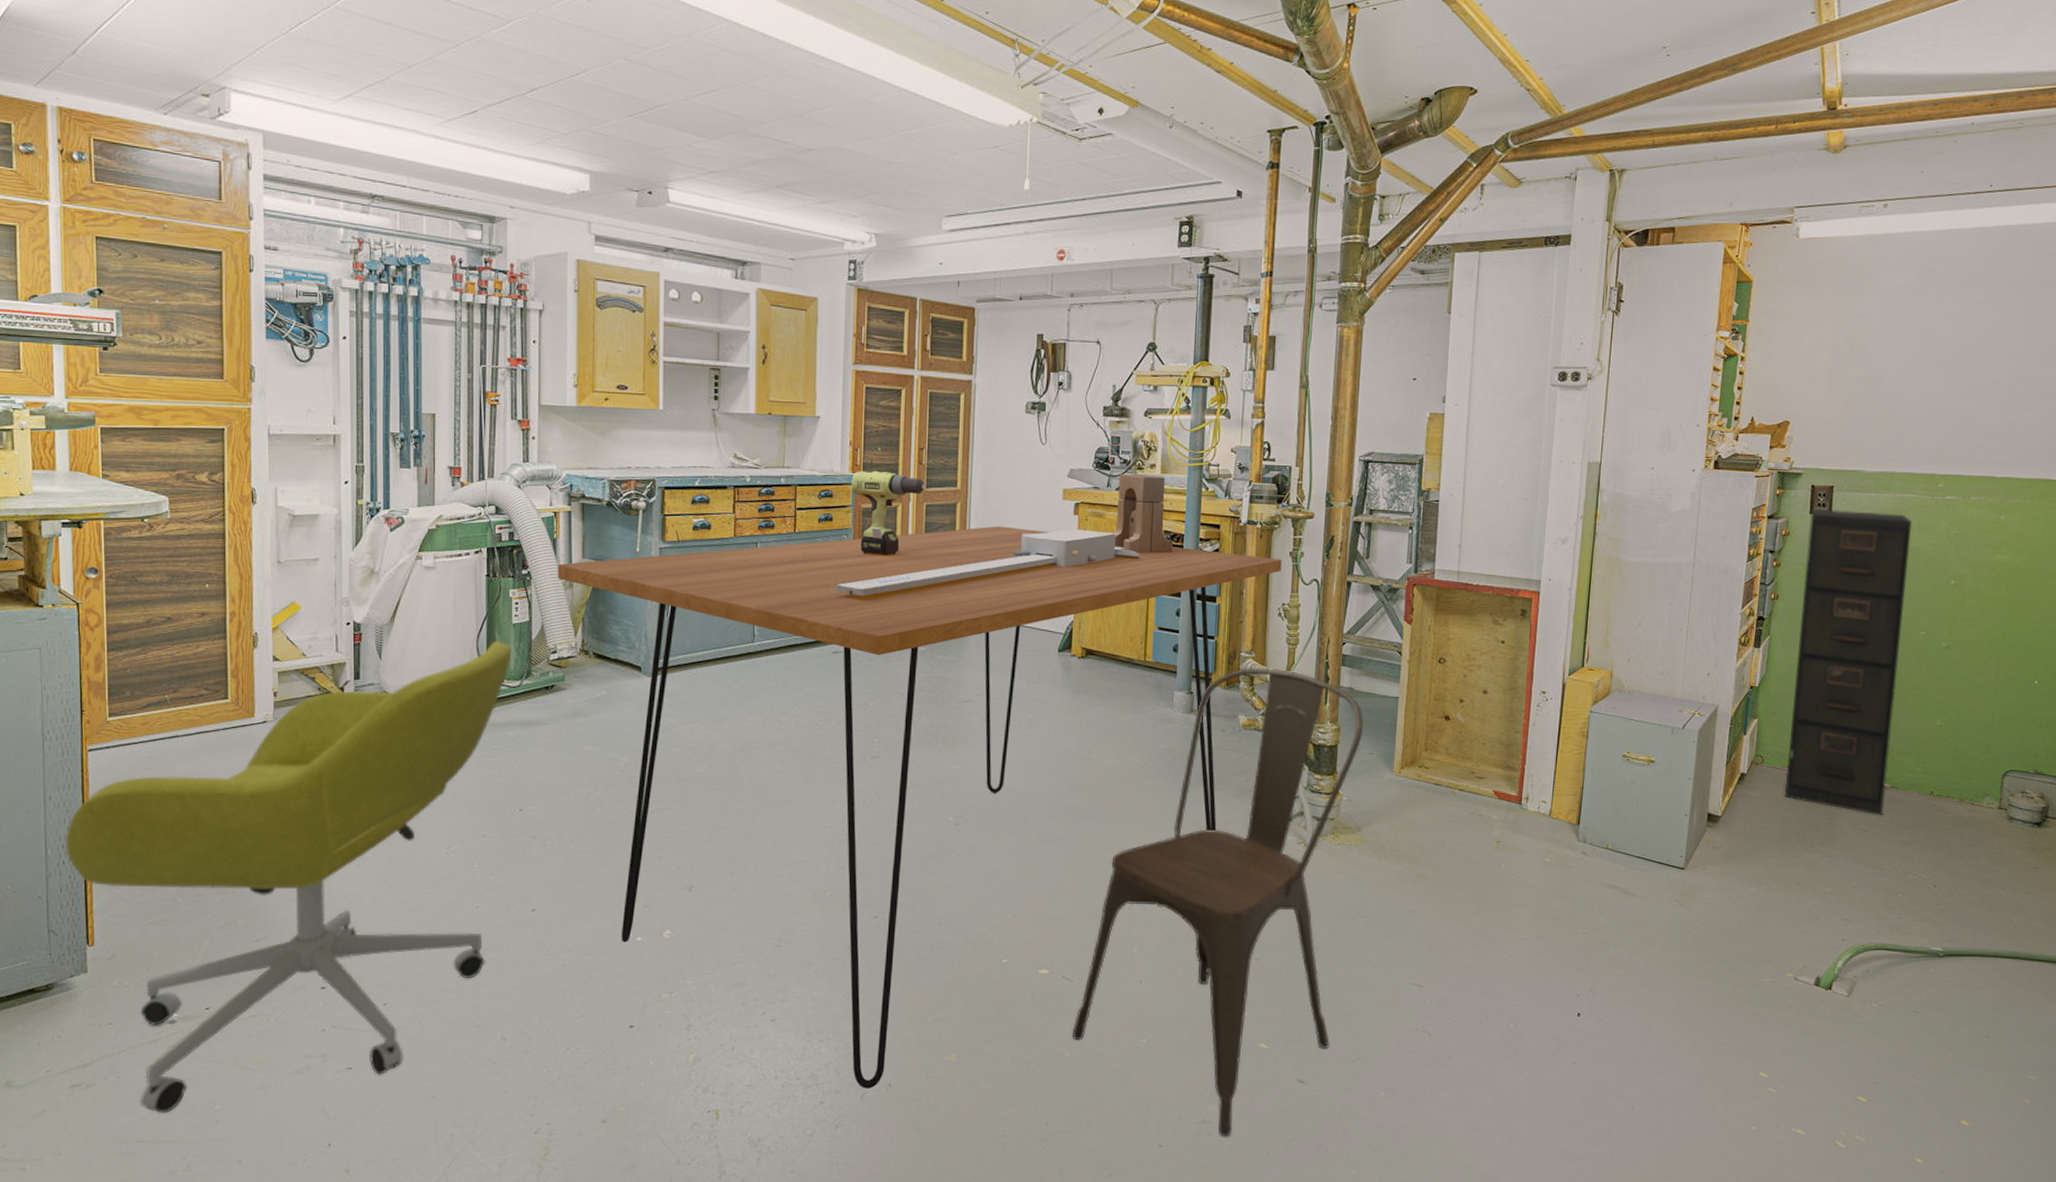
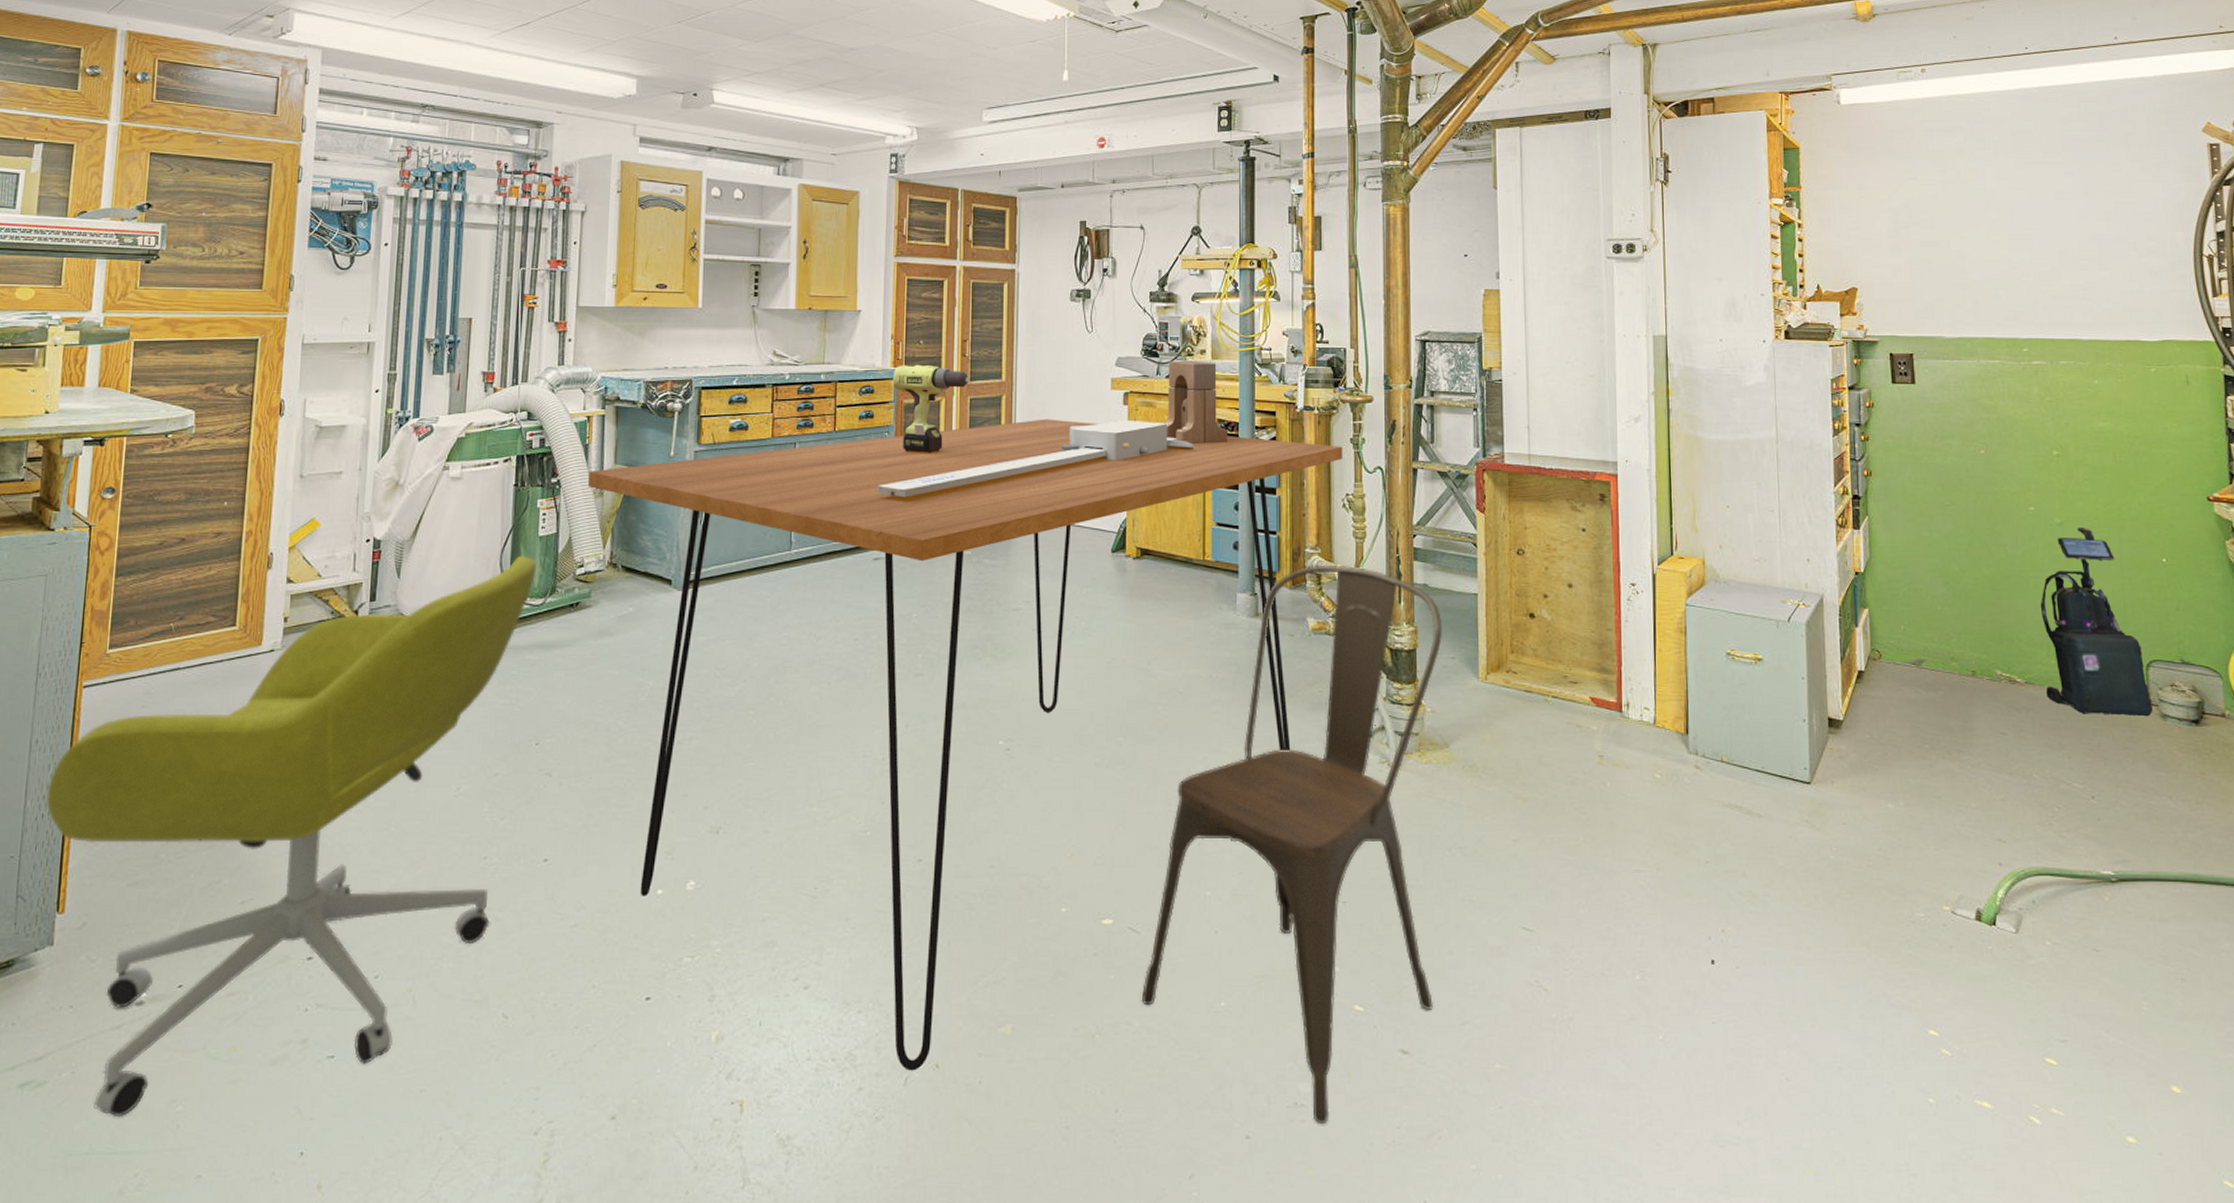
filing cabinet: present [1785,508,1912,816] -> none [1893,378,2021,717]
vacuum cleaner: none [1908,651,2002,819] -> present [2040,528,2152,717]

